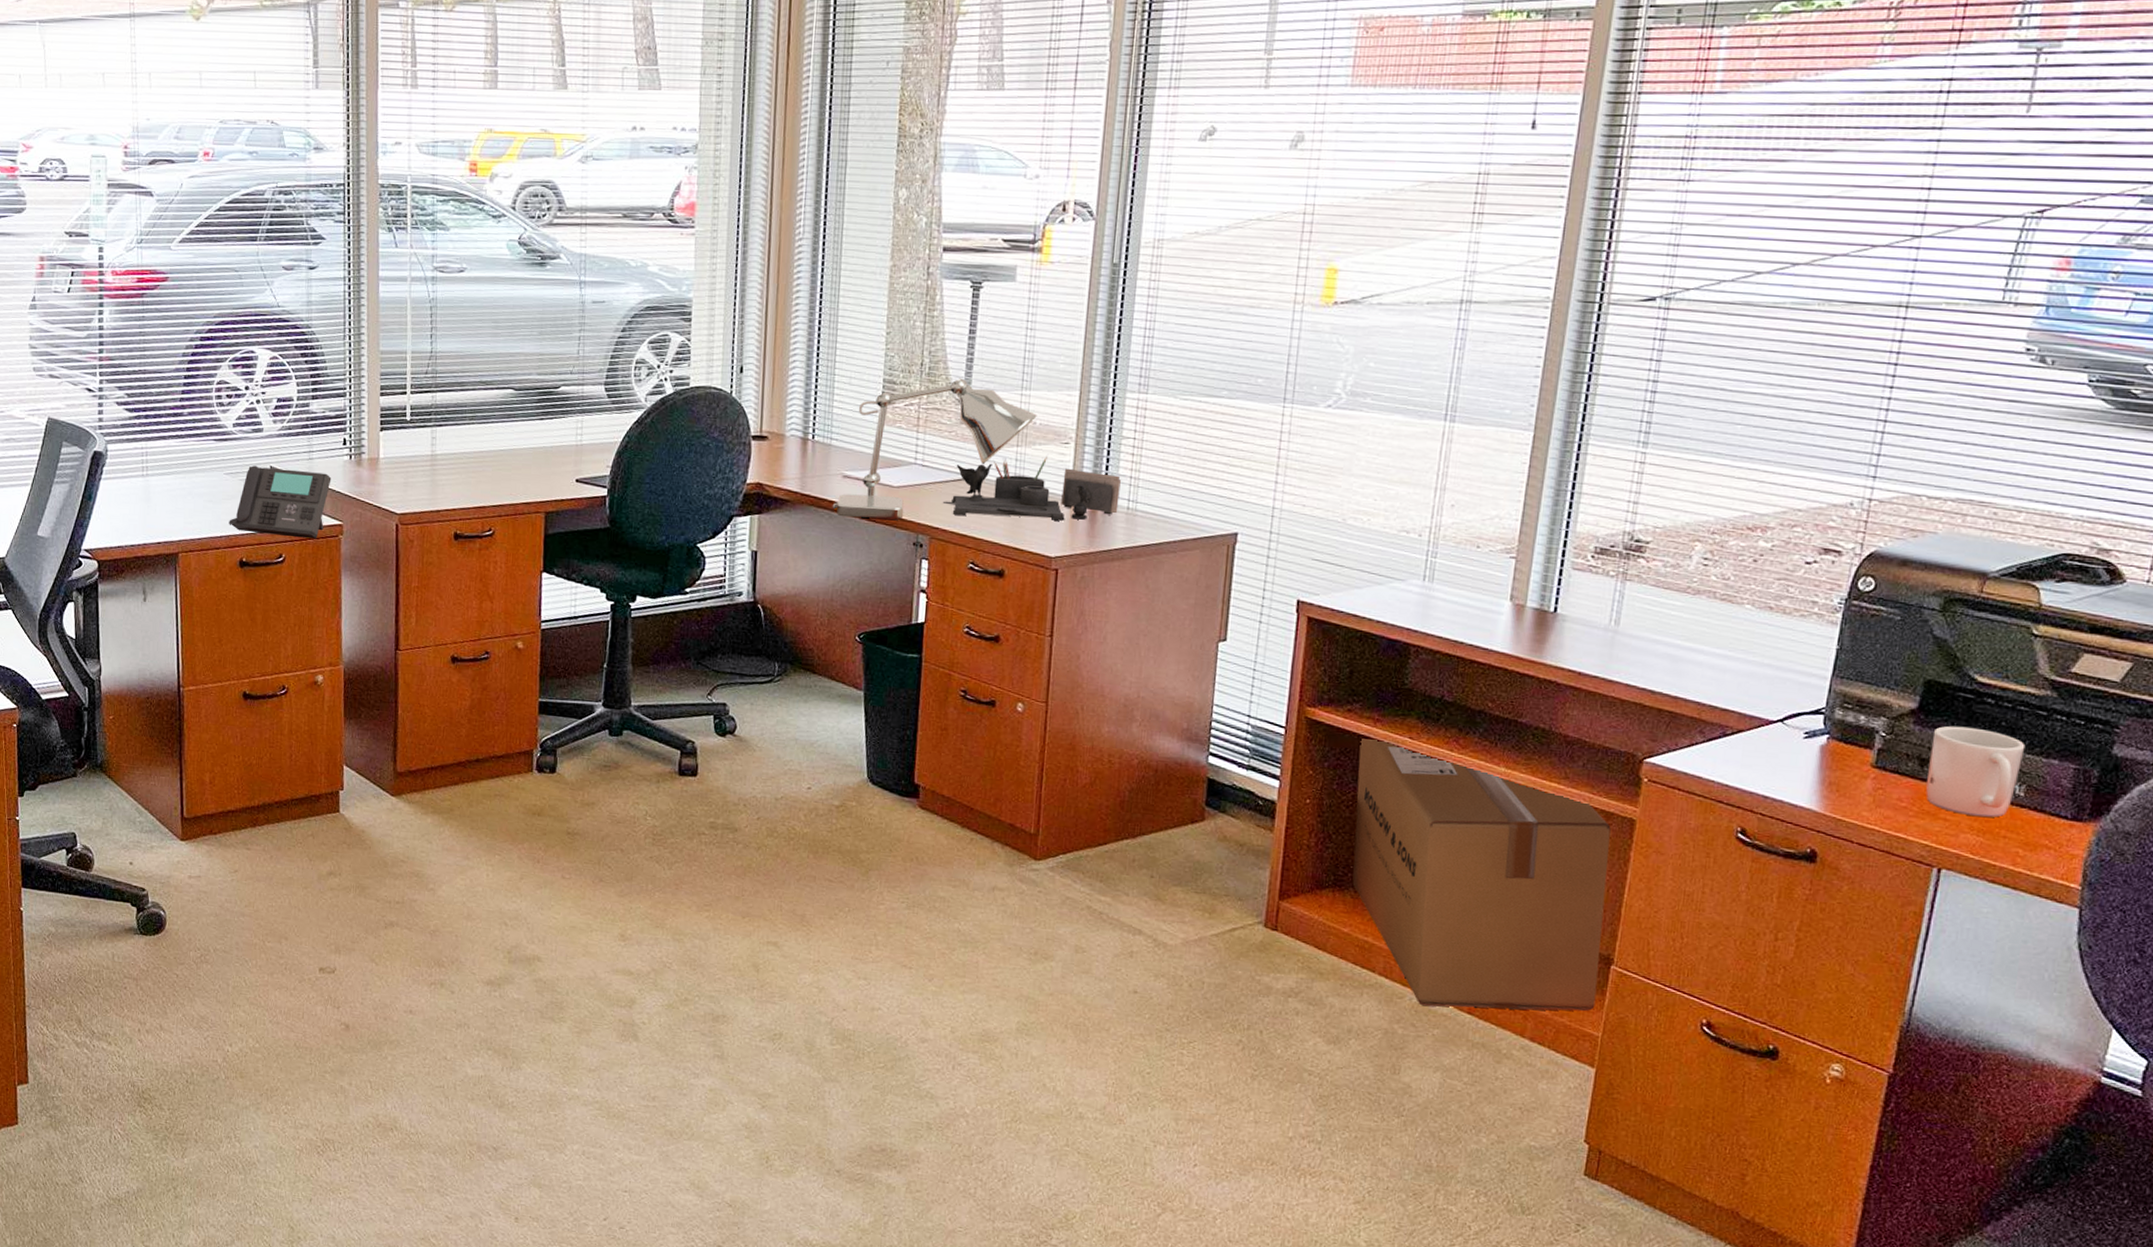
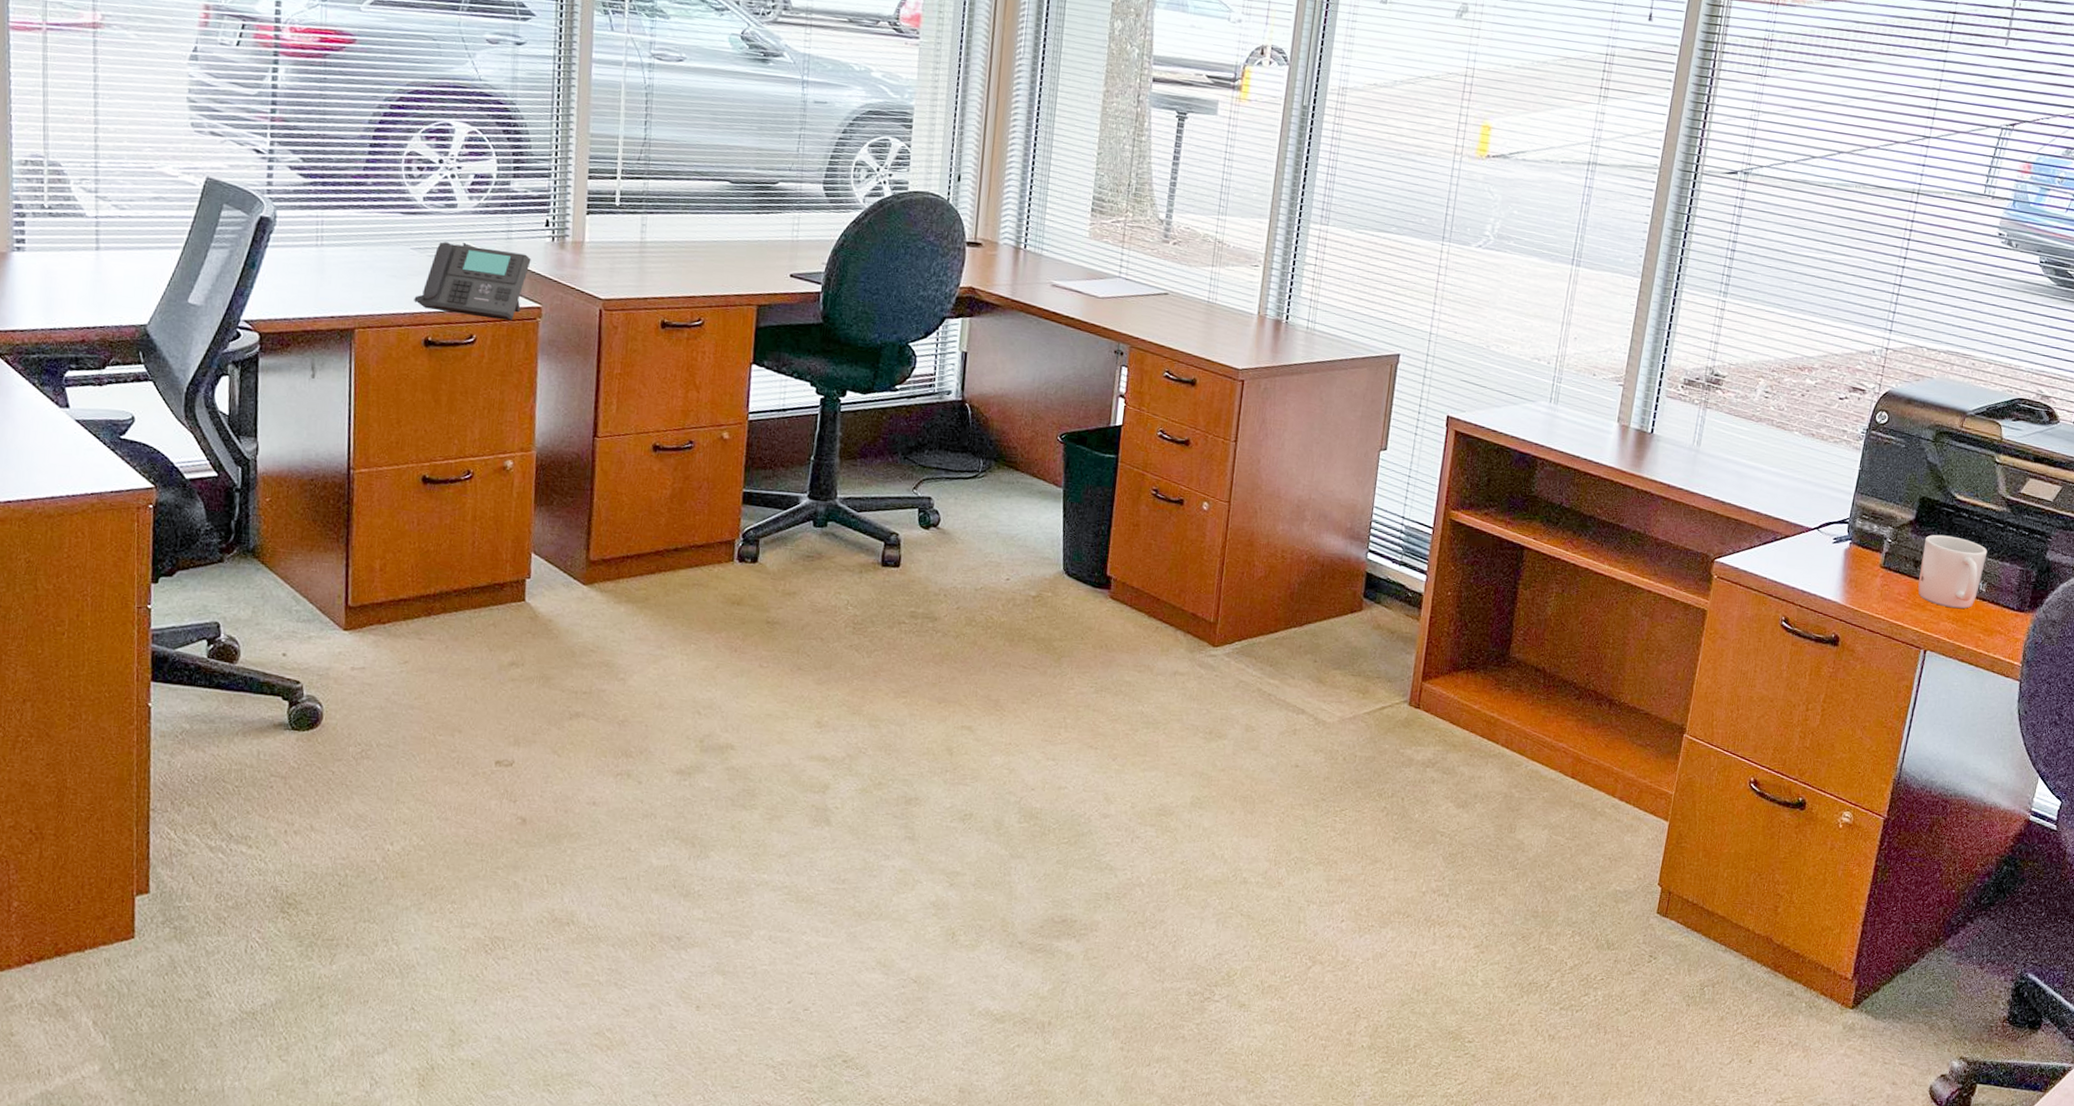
desk lamp: present [832,378,1037,520] -> none [1040,200,1231,329]
desk organizer: present [942,456,1121,521] -> none [1143,276,1302,337]
box: present [1352,739,1611,1012] -> none [1483,539,1688,774]

